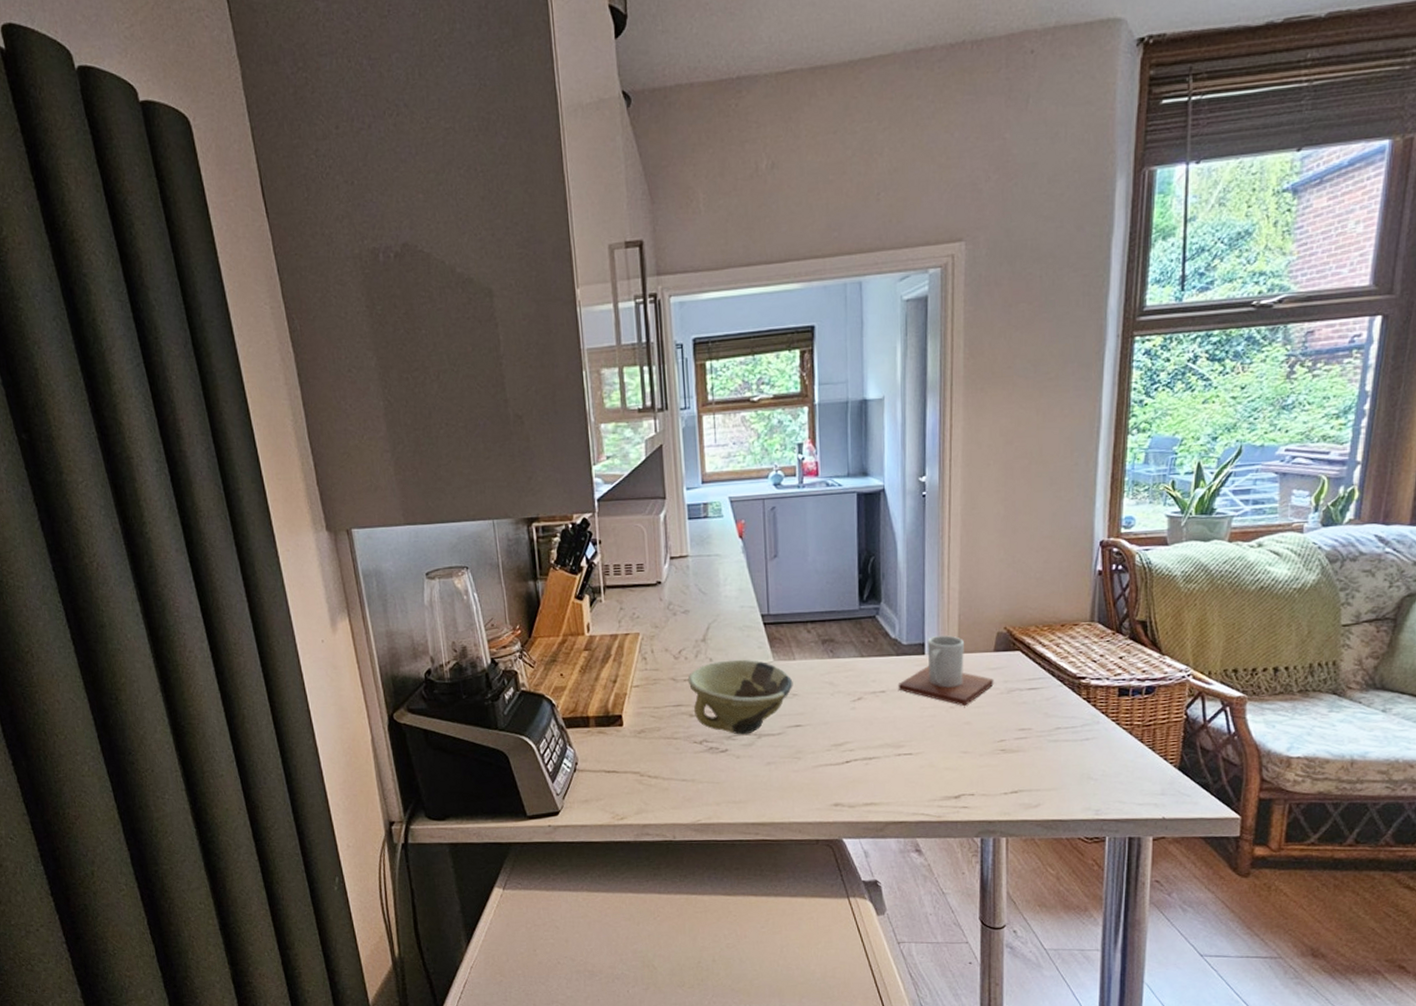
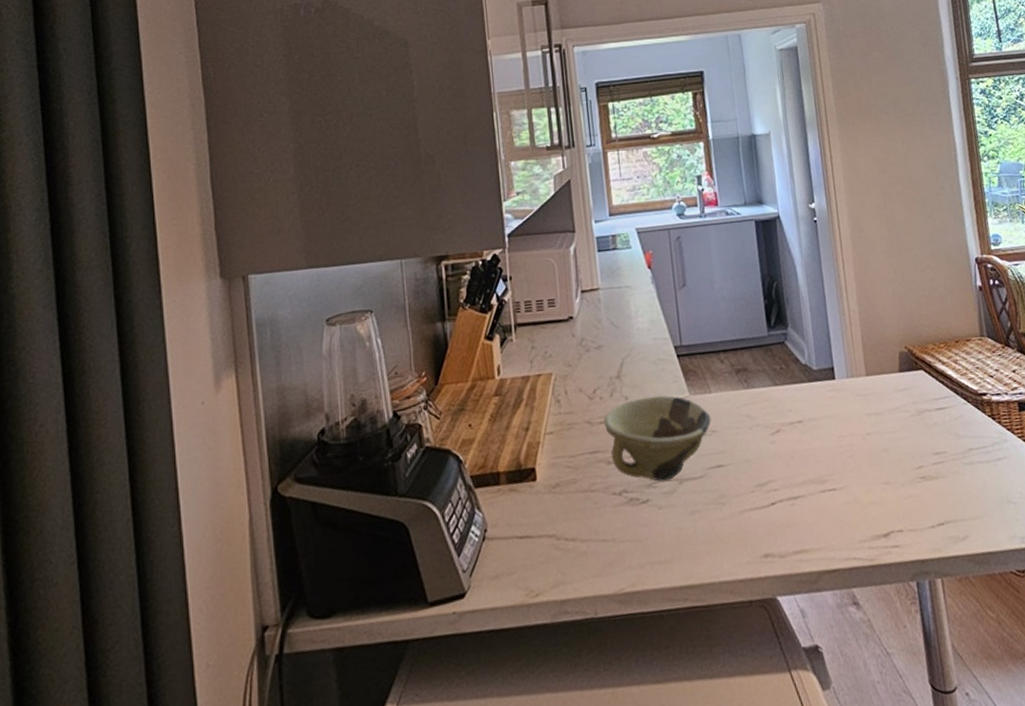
mug: present [897,635,994,706] -> none [813,358,904,432]

